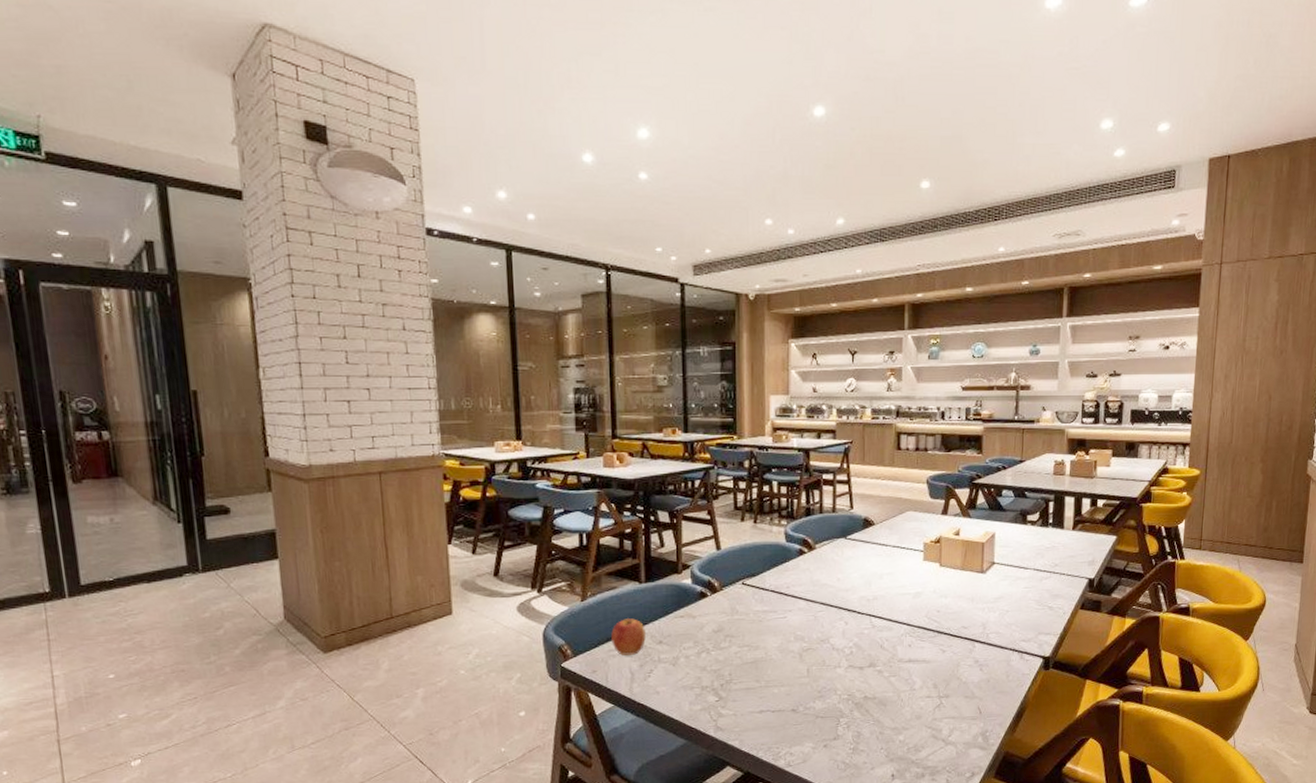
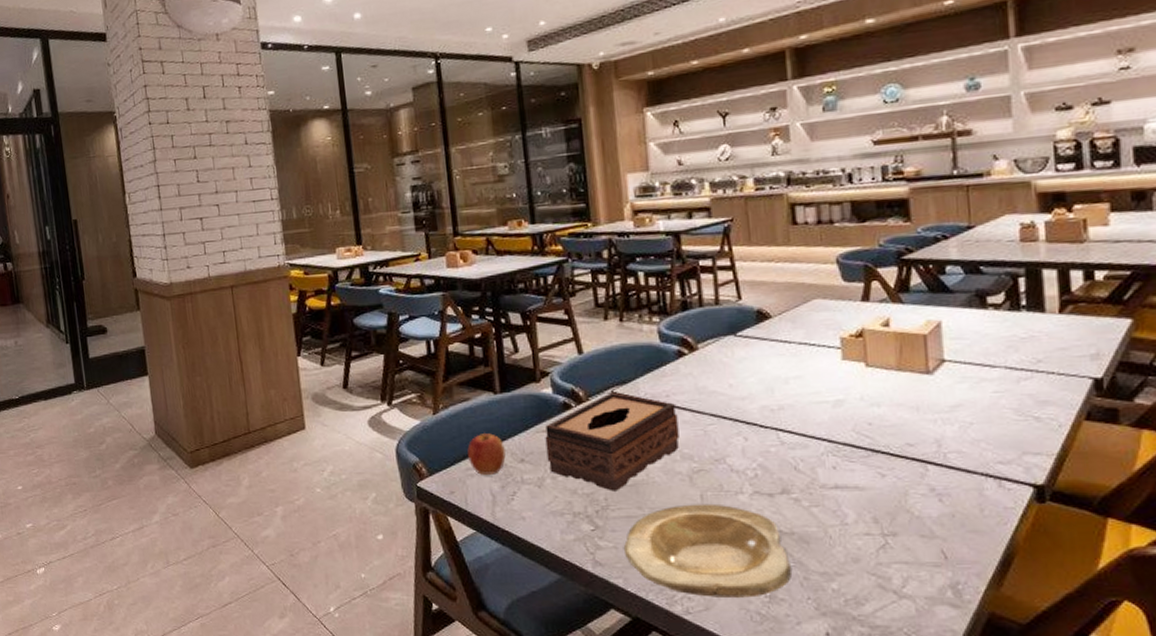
tissue box: none [682,583,795,668] -> present [545,392,680,491]
plate: none [741,676,872,752] -> present [623,503,793,598]

